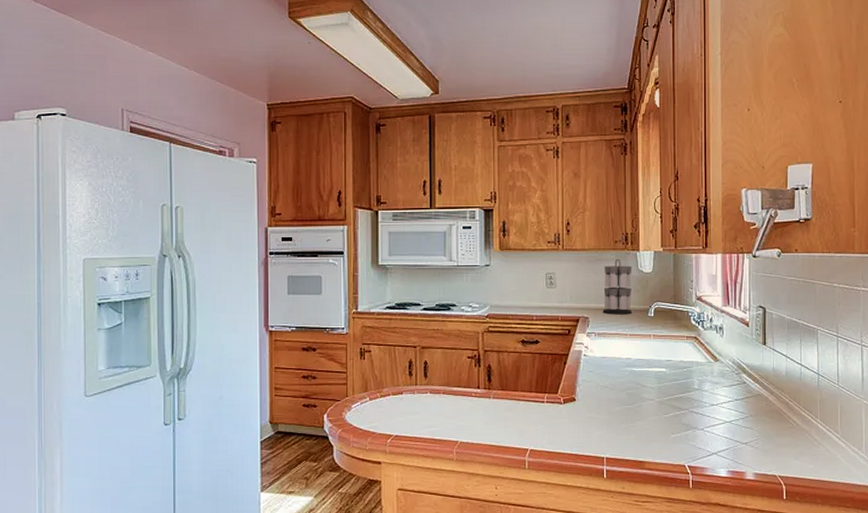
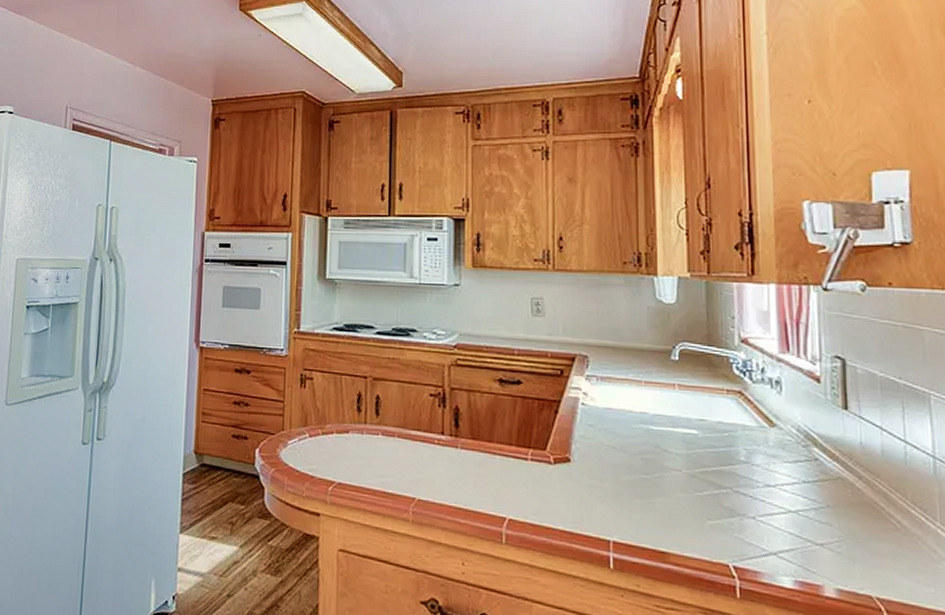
spice rack: present [602,259,633,315] -> none [606,285,649,356]

